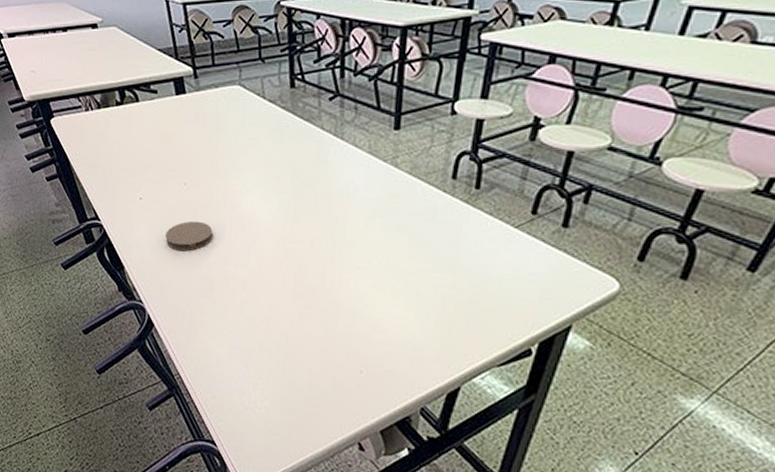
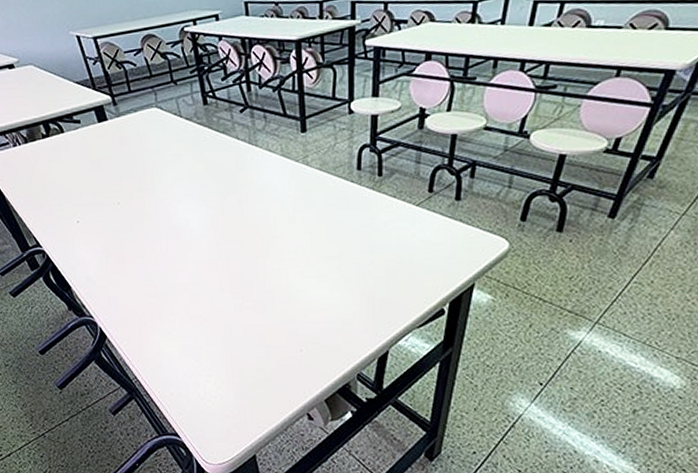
coaster: present [165,221,213,251] -> none [106,235,150,265]

